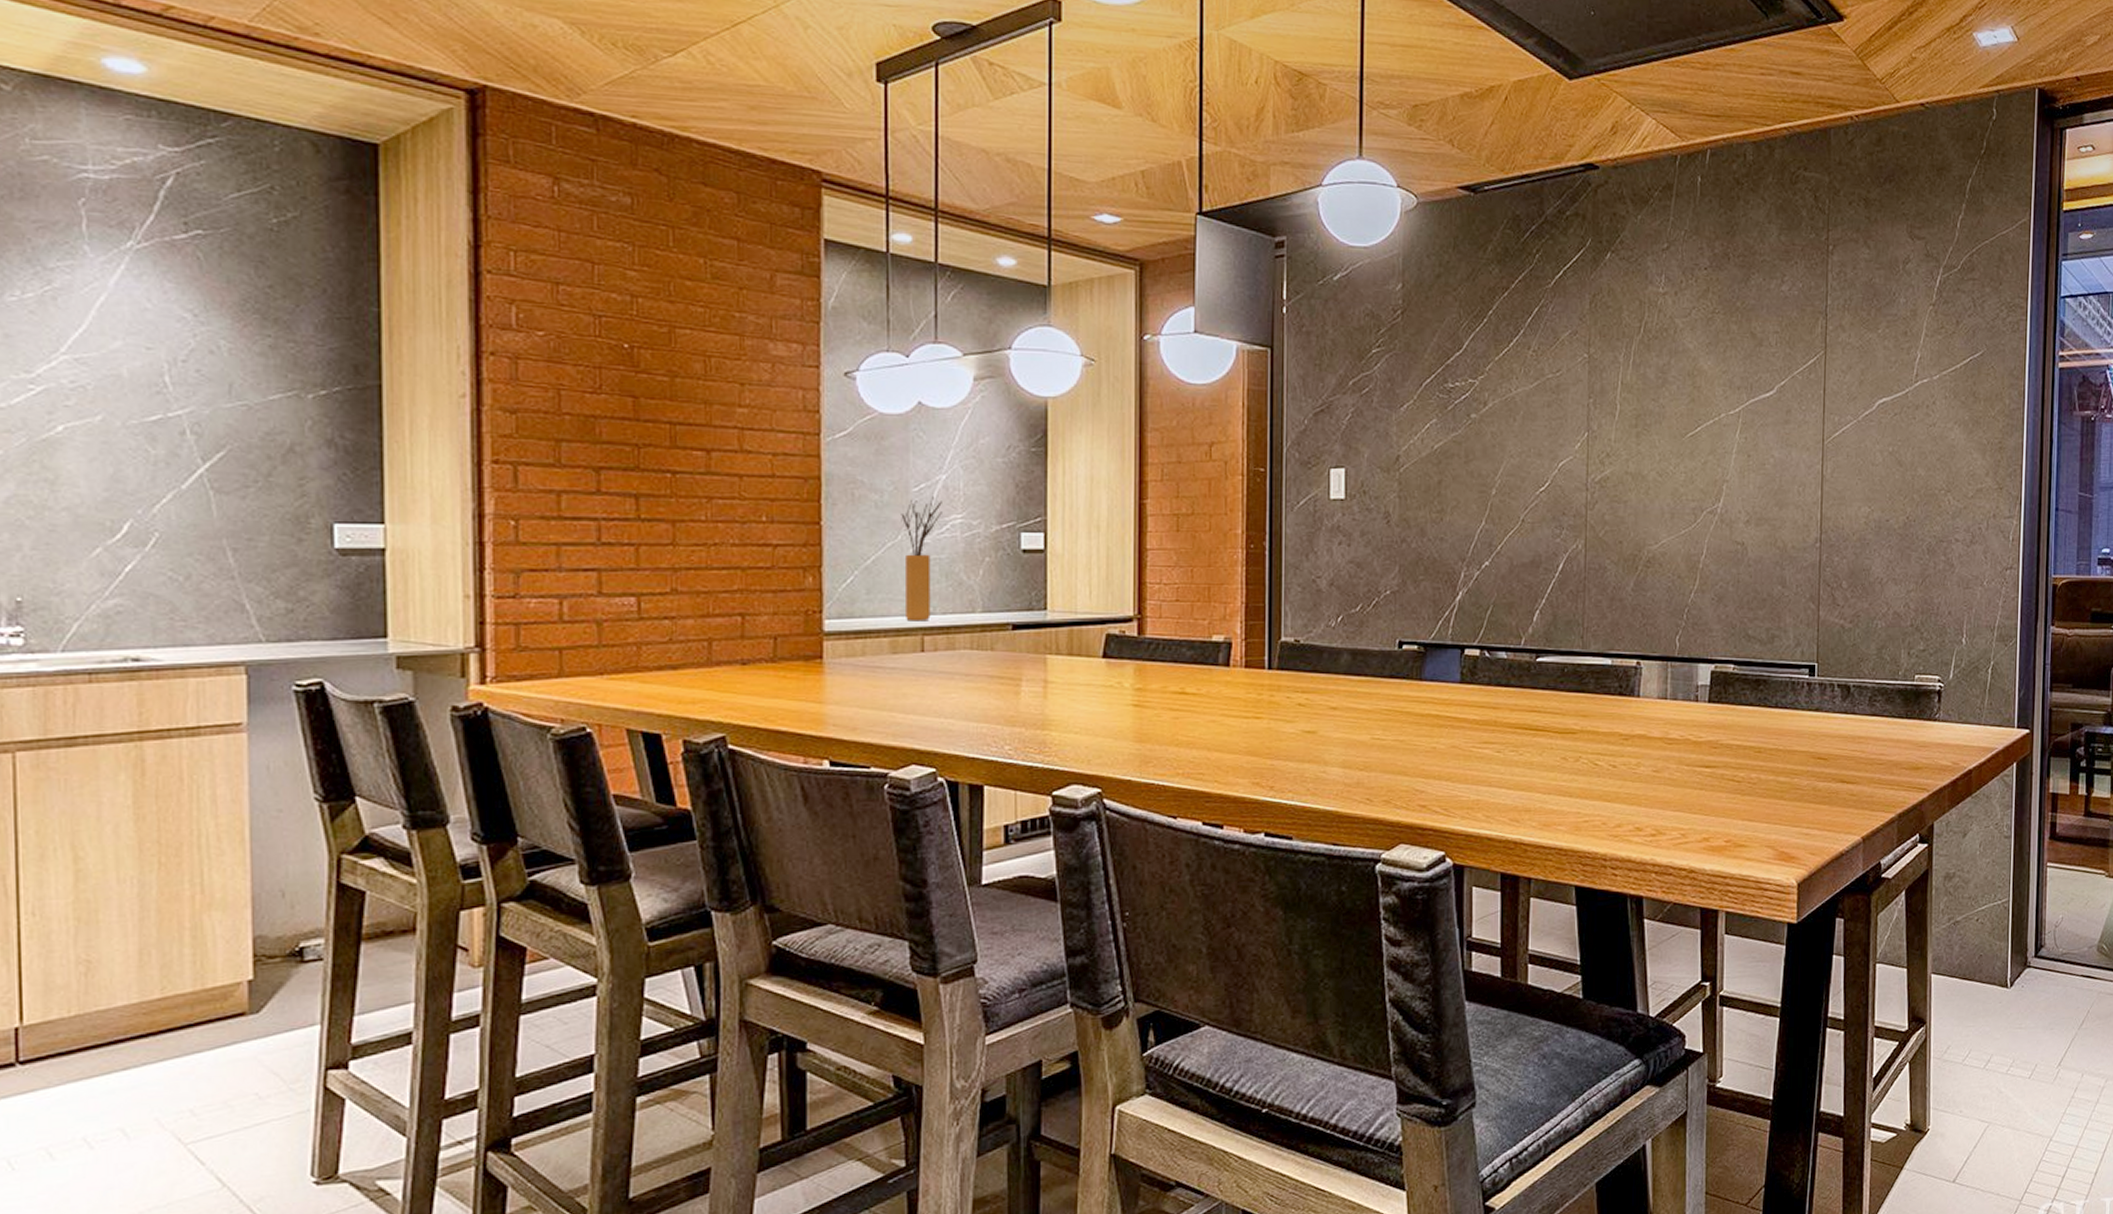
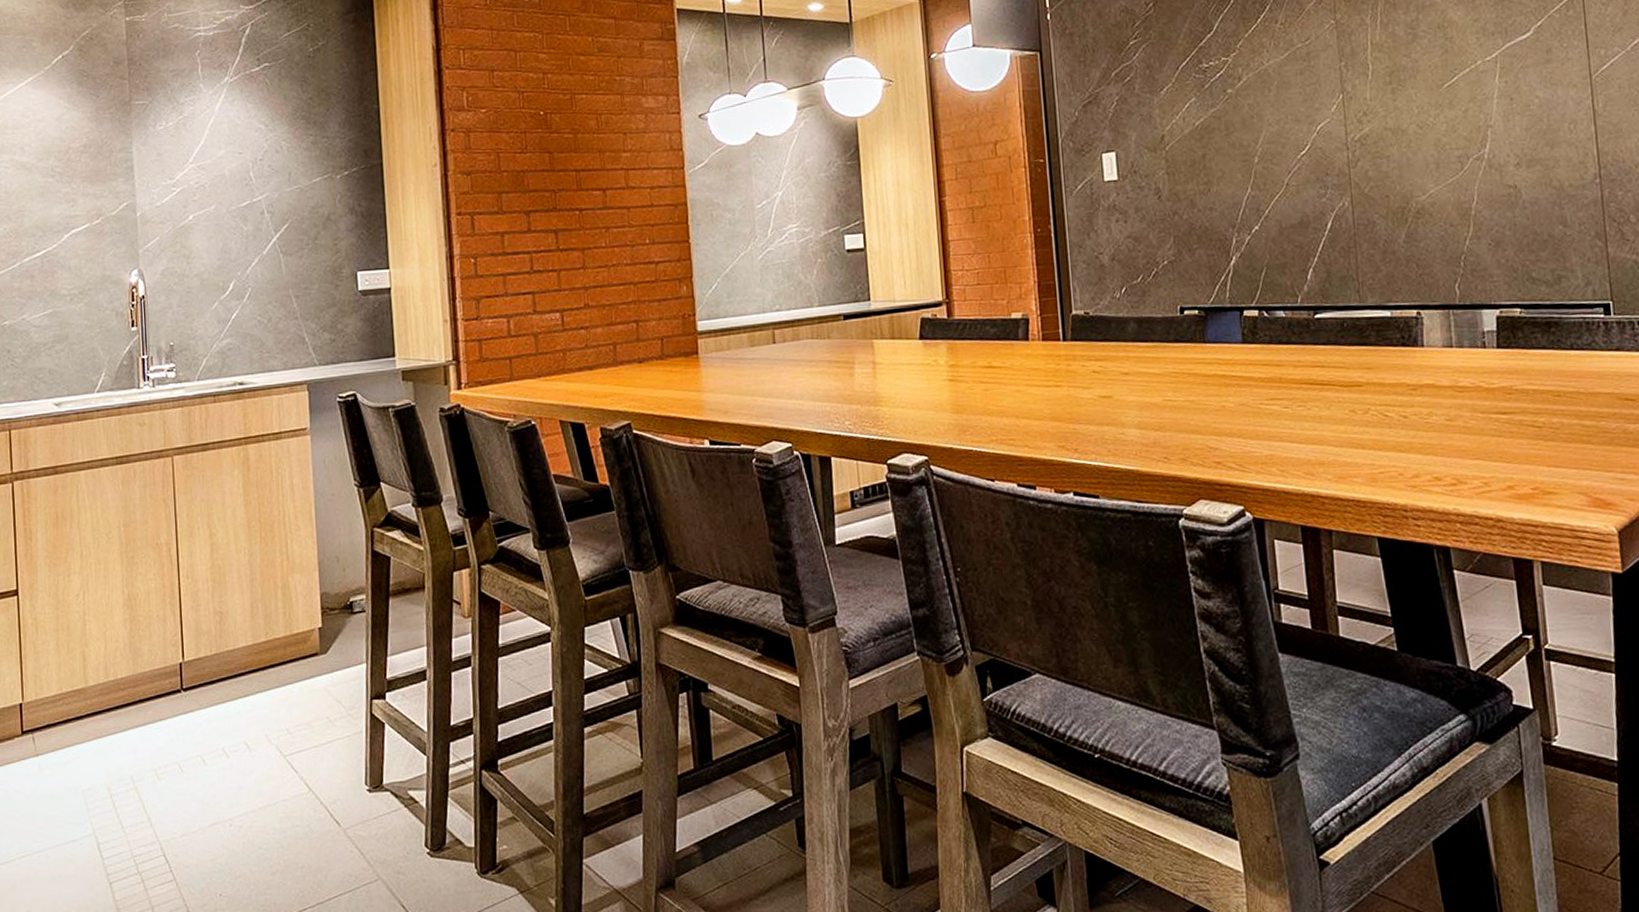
vase: present [901,496,942,622] -> none [749,210,781,318]

